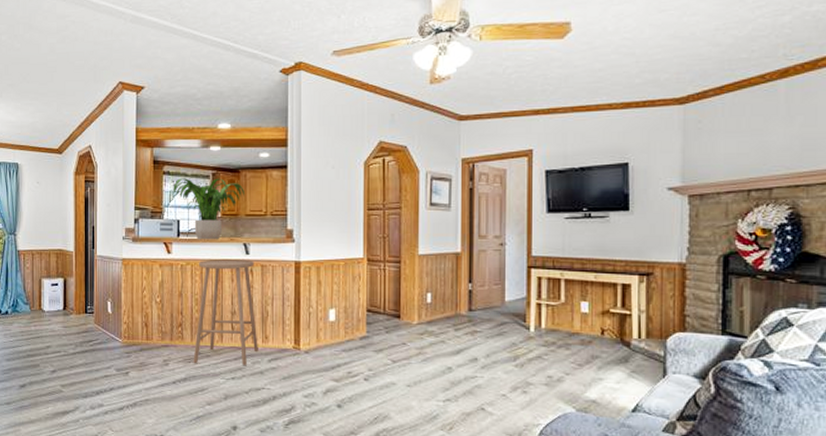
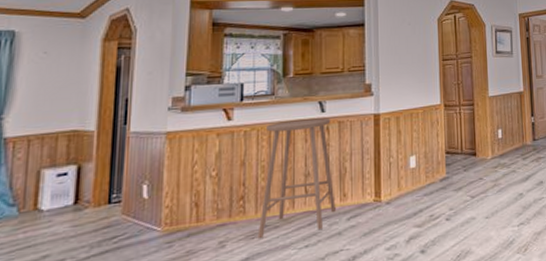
potted plant: present [173,178,244,240] -> none [236,38,319,103]

